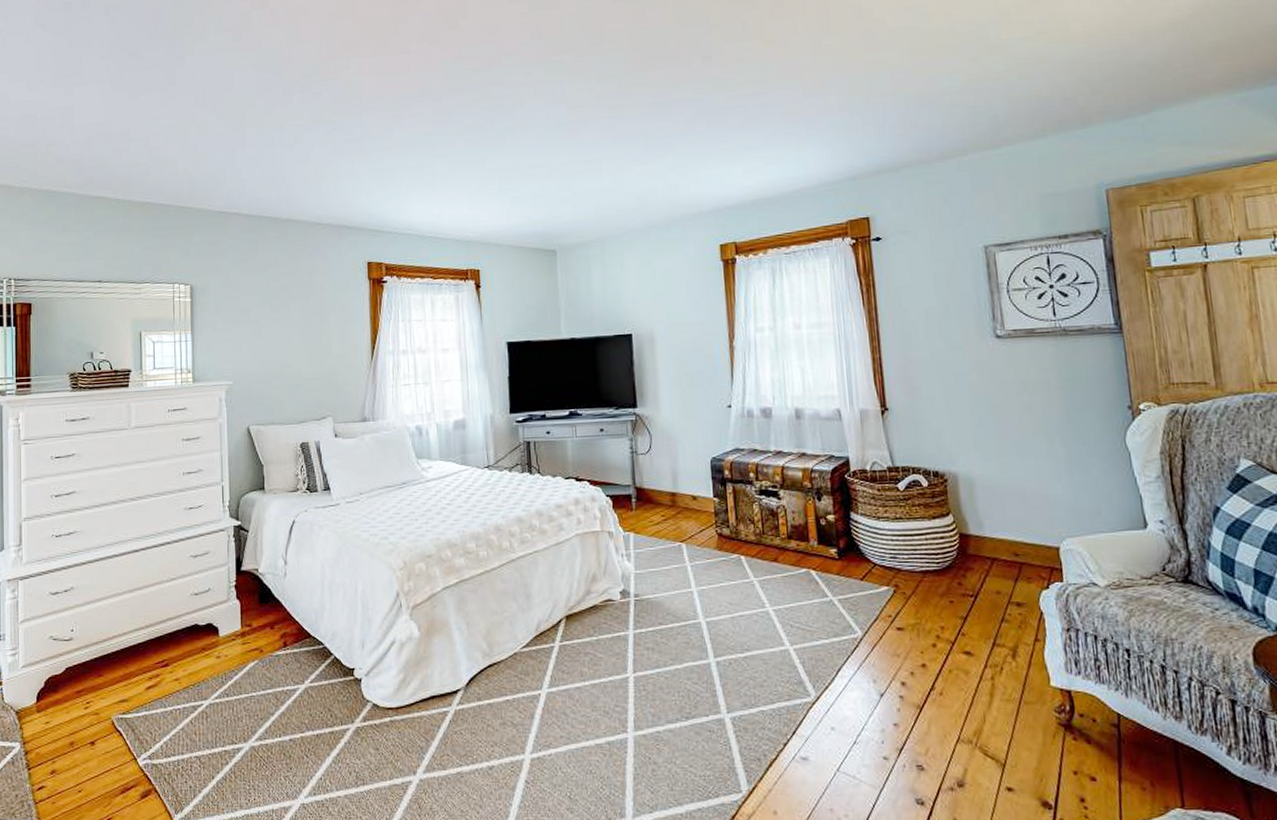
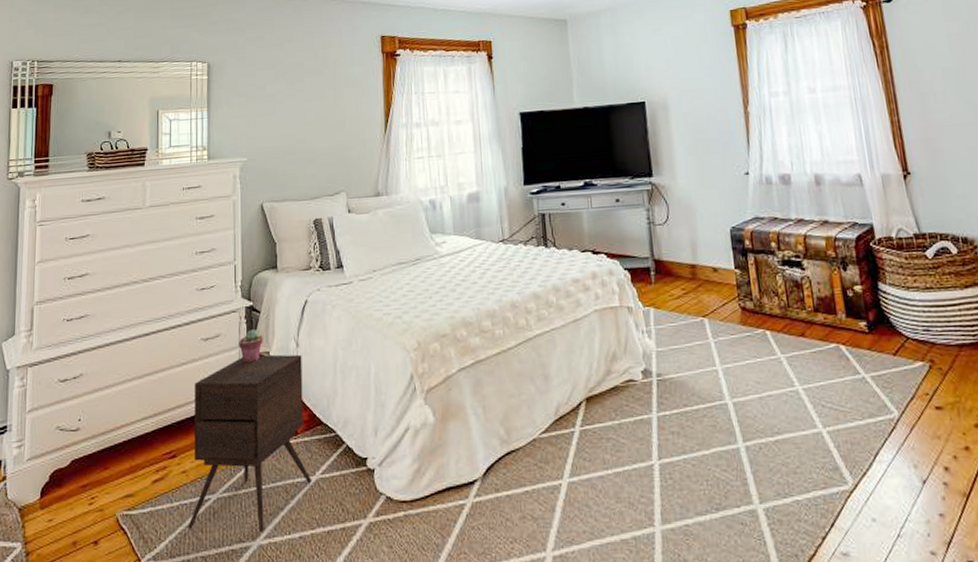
side table: none [182,571,301,734] -> present [188,354,311,532]
potted succulent: none [228,548,252,579] -> present [239,330,263,363]

